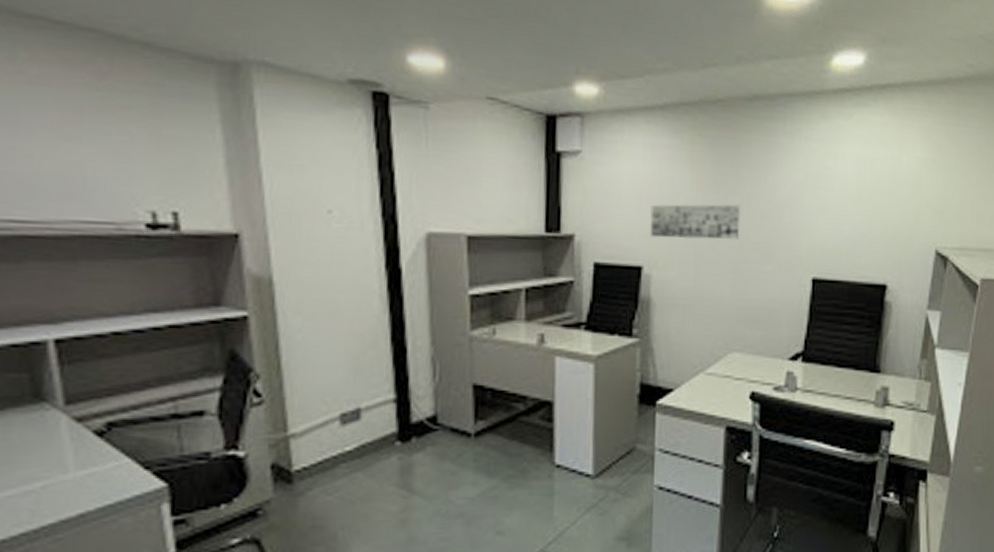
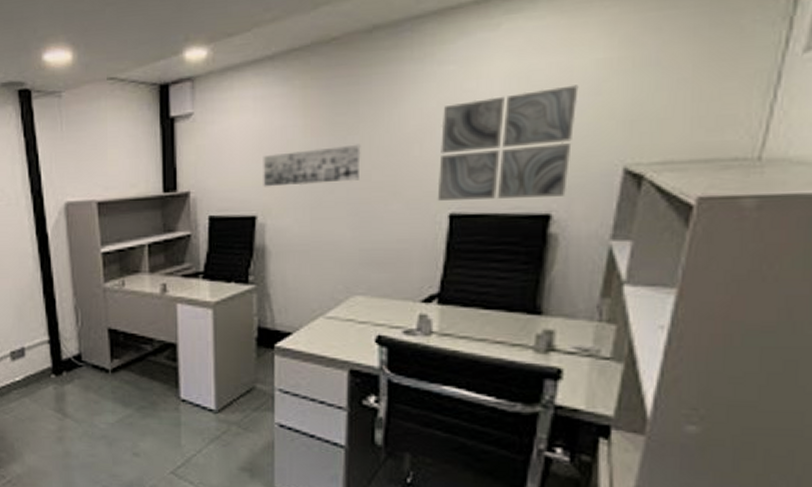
wall art: none [802,176,906,270] -> present [437,85,579,201]

